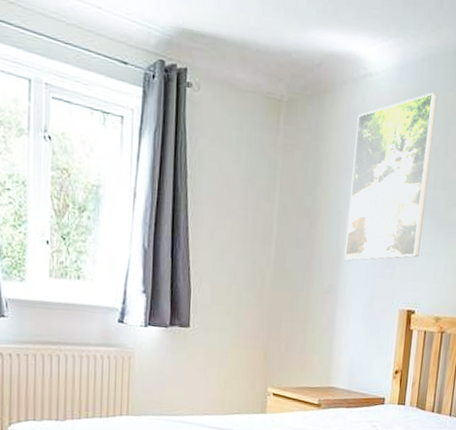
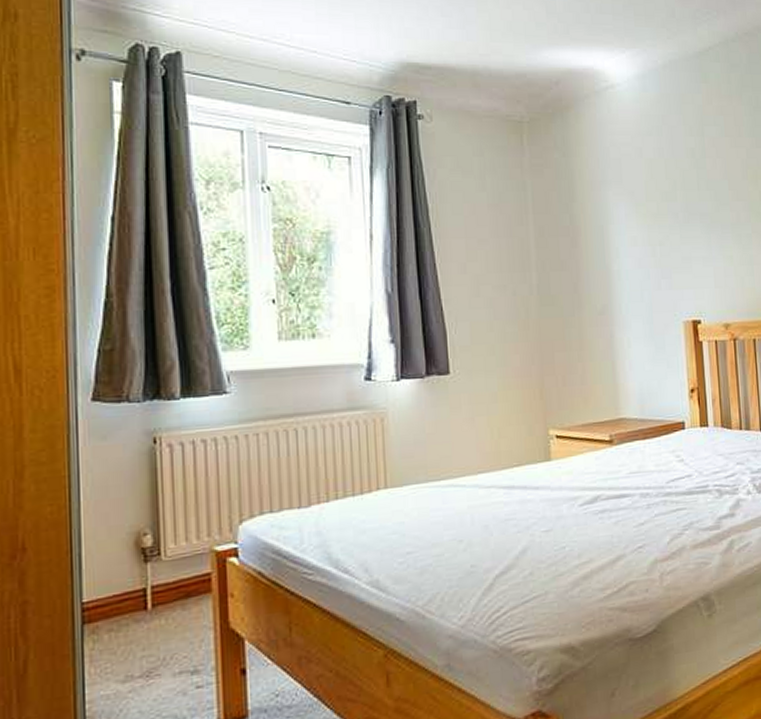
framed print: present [345,92,438,261] -> none [606,96,695,277]

